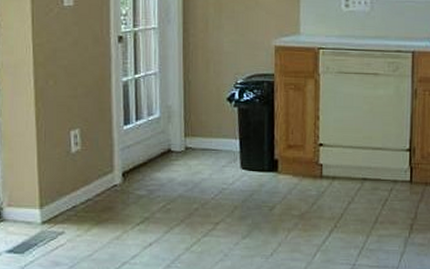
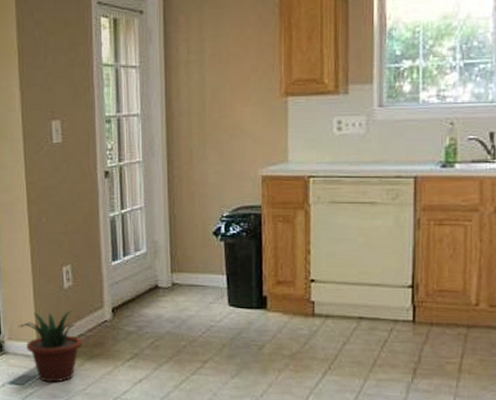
potted plant: none [19,174,90,249] -> present [18,310,83,383]

